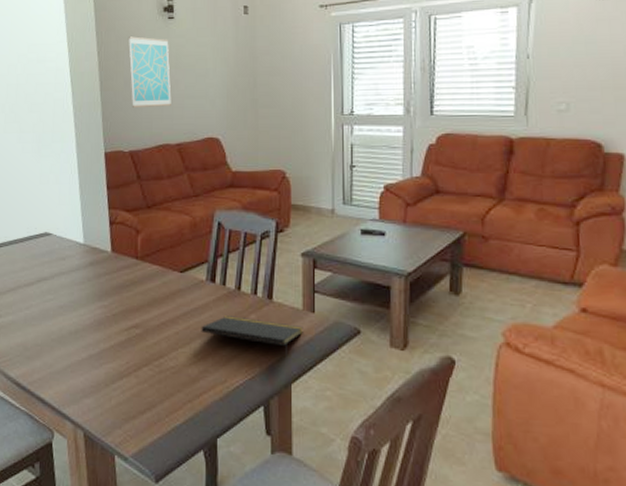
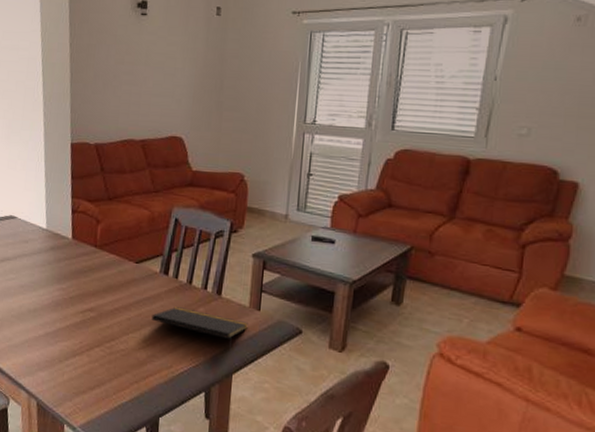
wall art: present [129,36,171,107] -> none [100,30,141,103]

